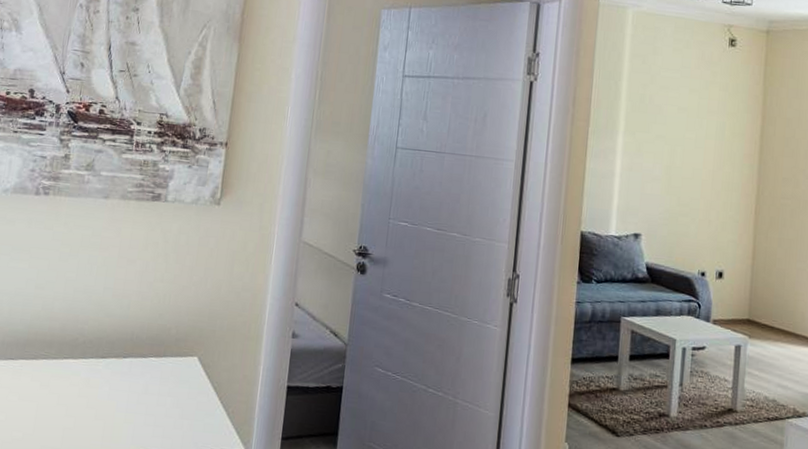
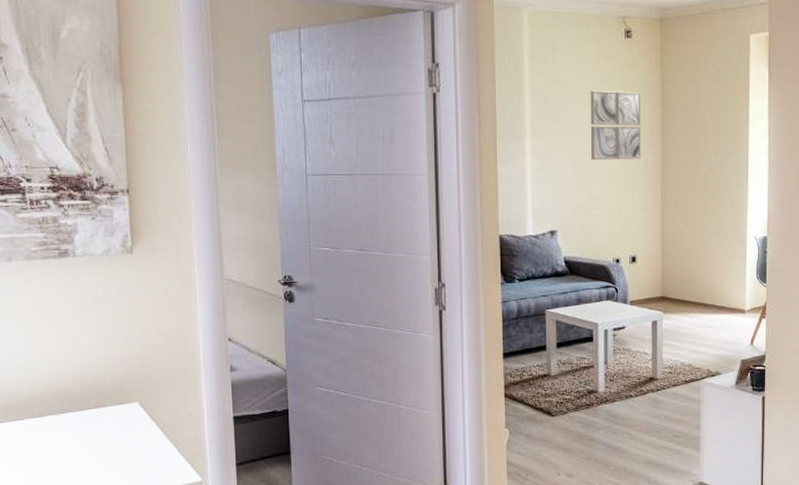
wall art: none [683,94,741,170] -> present [590,90,641,161]

